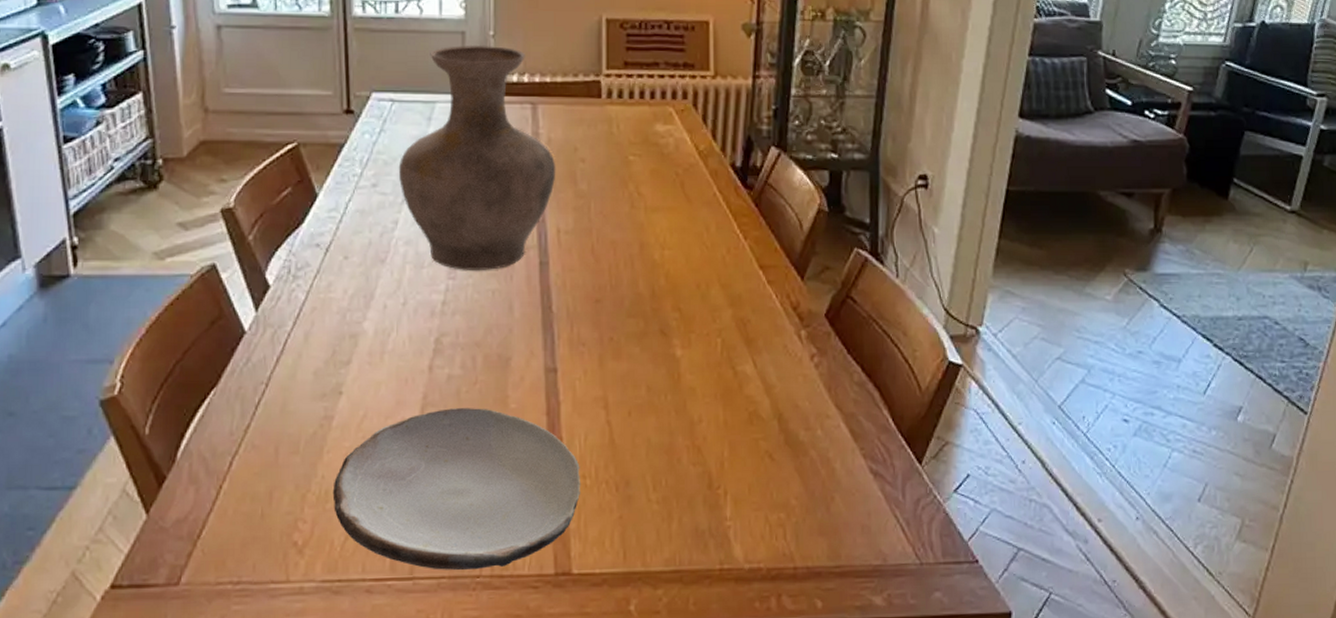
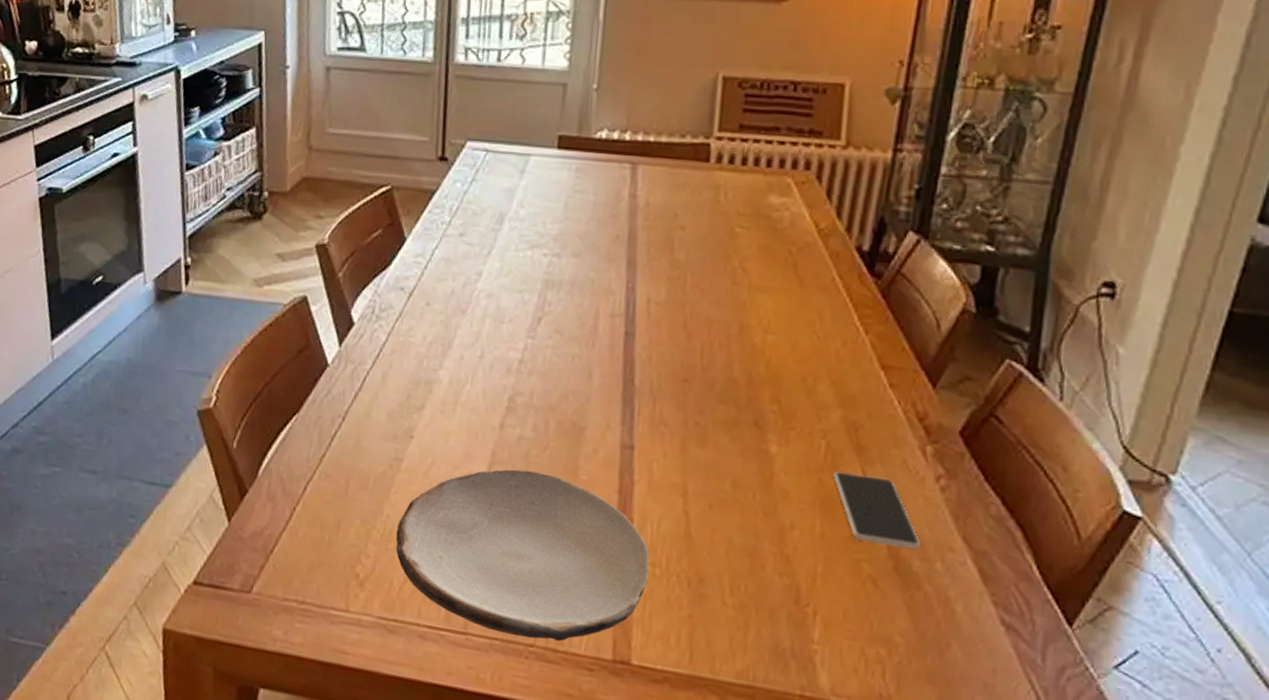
vase: present [398,45,556,270] -> none [486,98,653,334]
smartphone: none [730,363,804,423] -> present [833,471,921,550]

